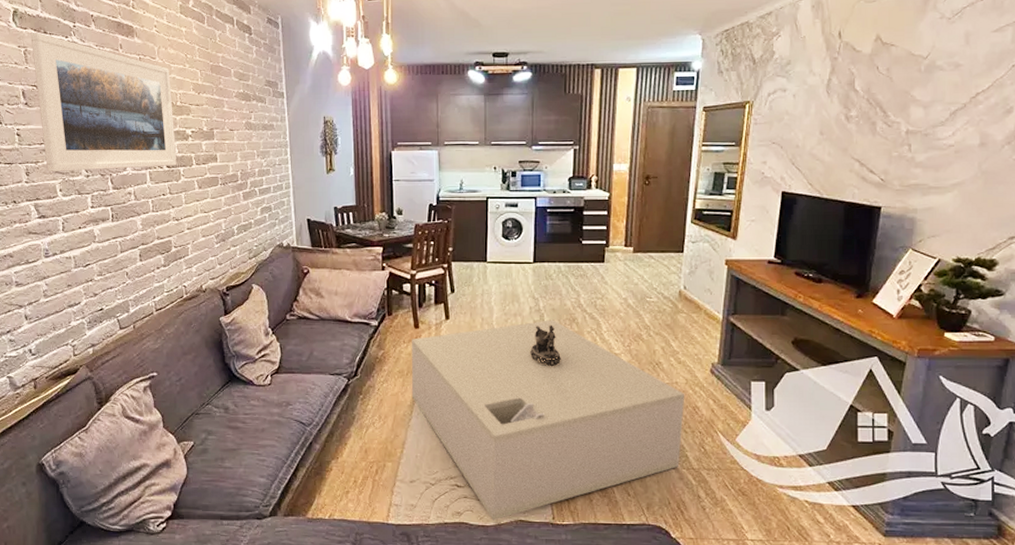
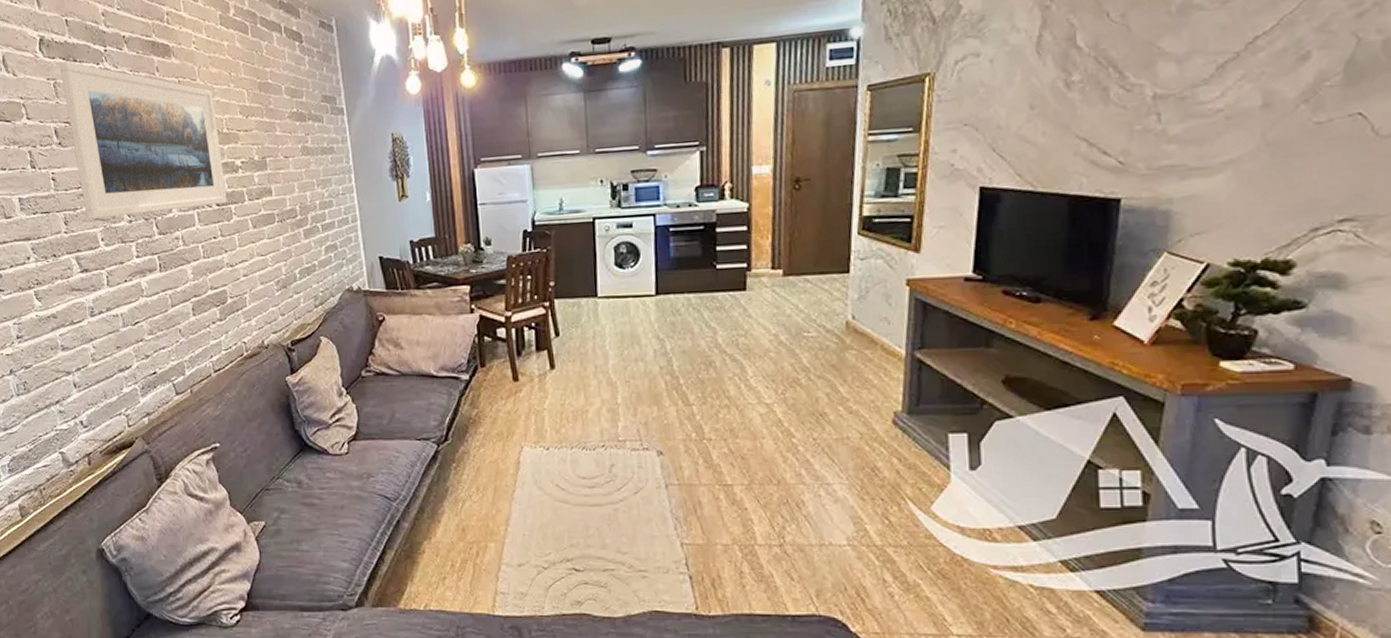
coffee table: present [412,320,685,521] -> none [511,364,860,611]
decorative bowl: present [529,324,561,367] -> none [656,370,697,423]

